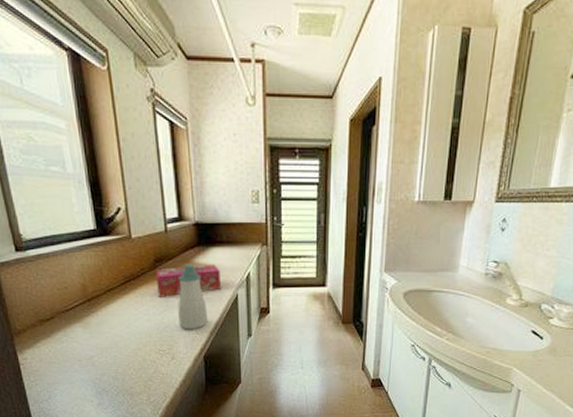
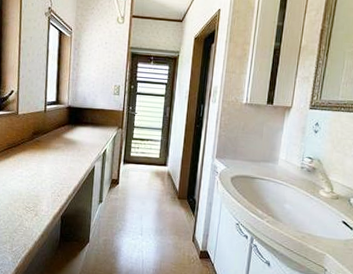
tissue box: present [156,264,222,297] -> none [31,139,83,163]
soap bottle: present [178,263,207,330] -> none [45,138,69,192]

